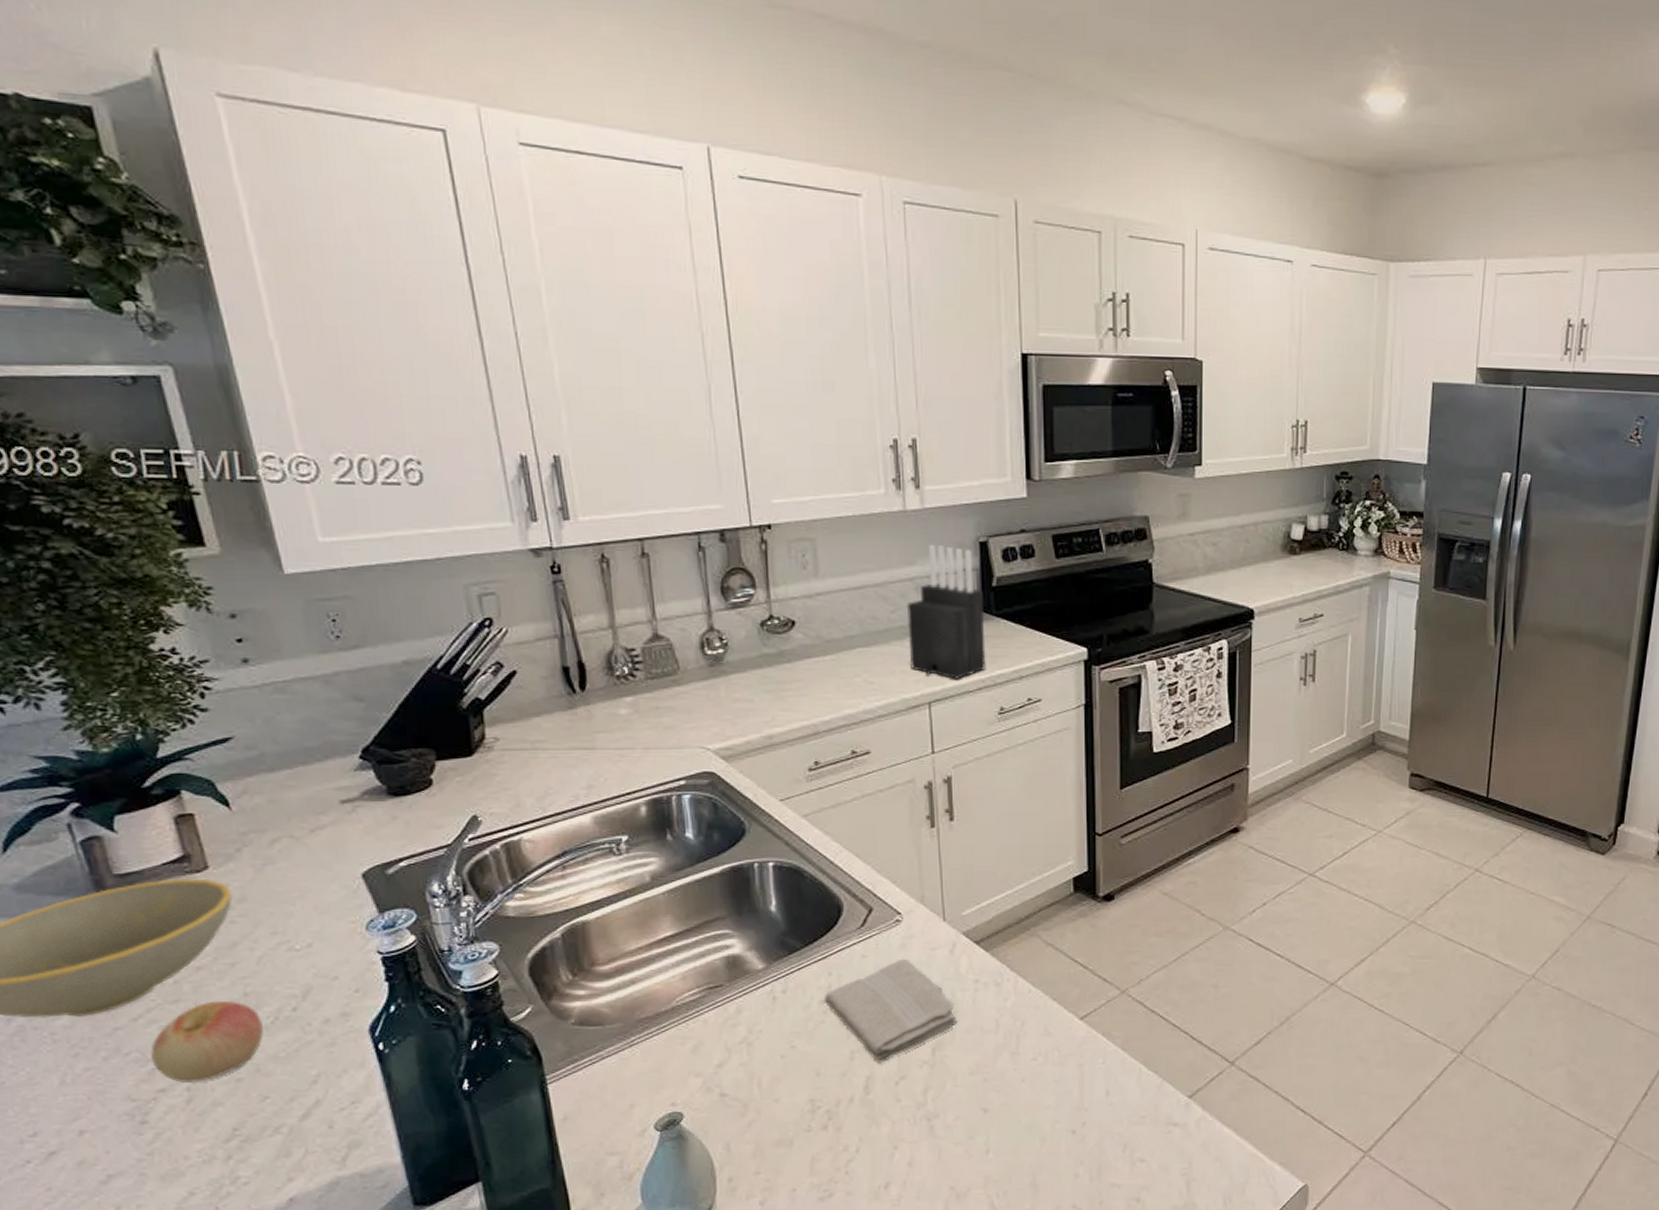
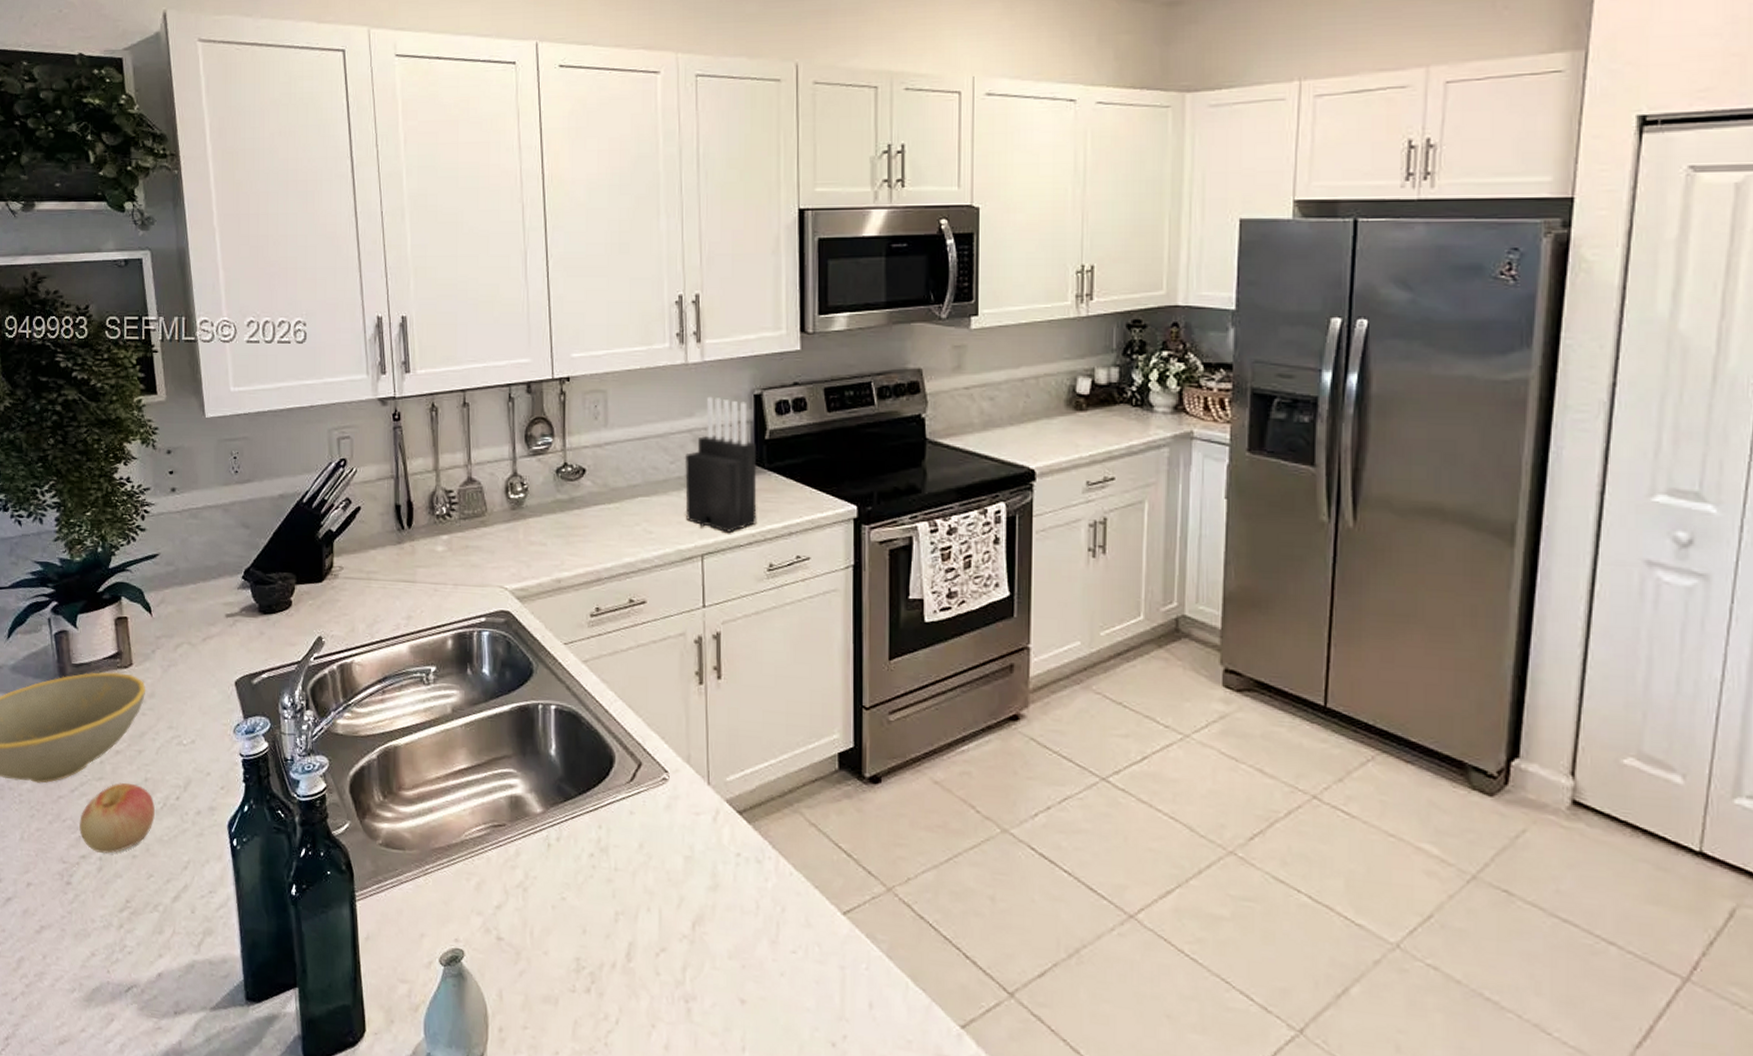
washcloth: present [823,958,958,1063] -> none [592,820,718,930]

